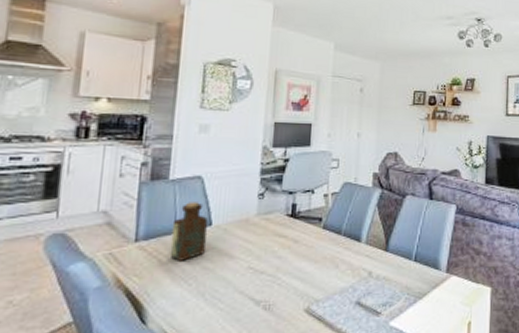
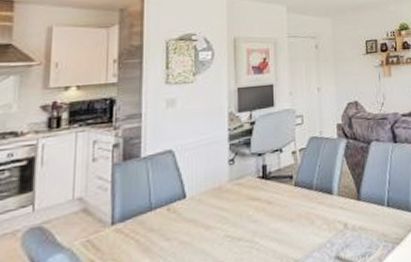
bottle: present [169,202,208,261] -> none [146,176,181,239]

